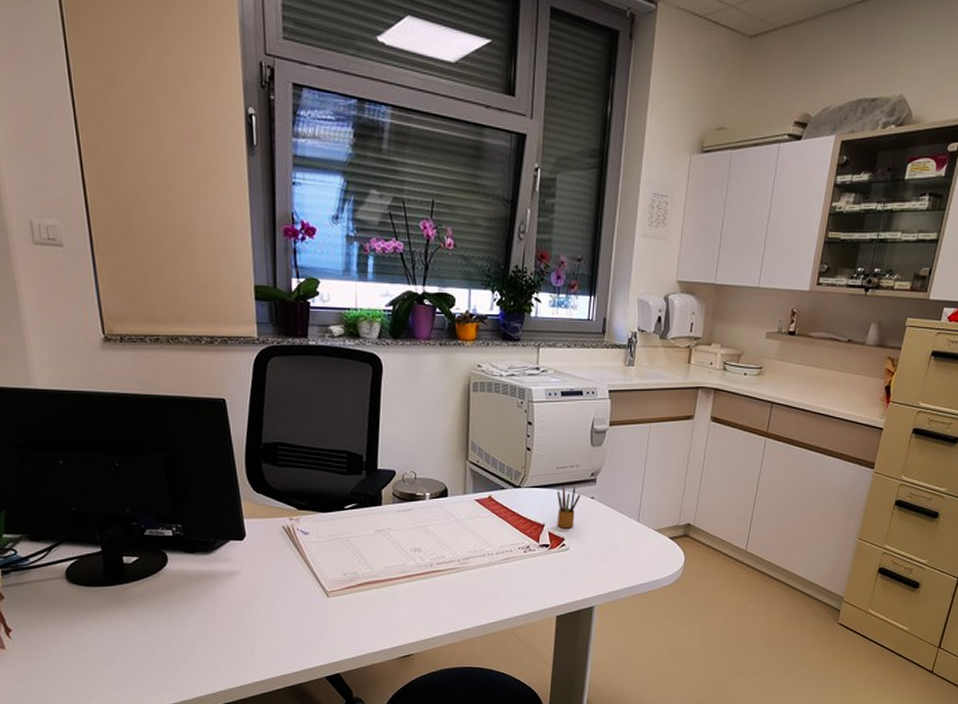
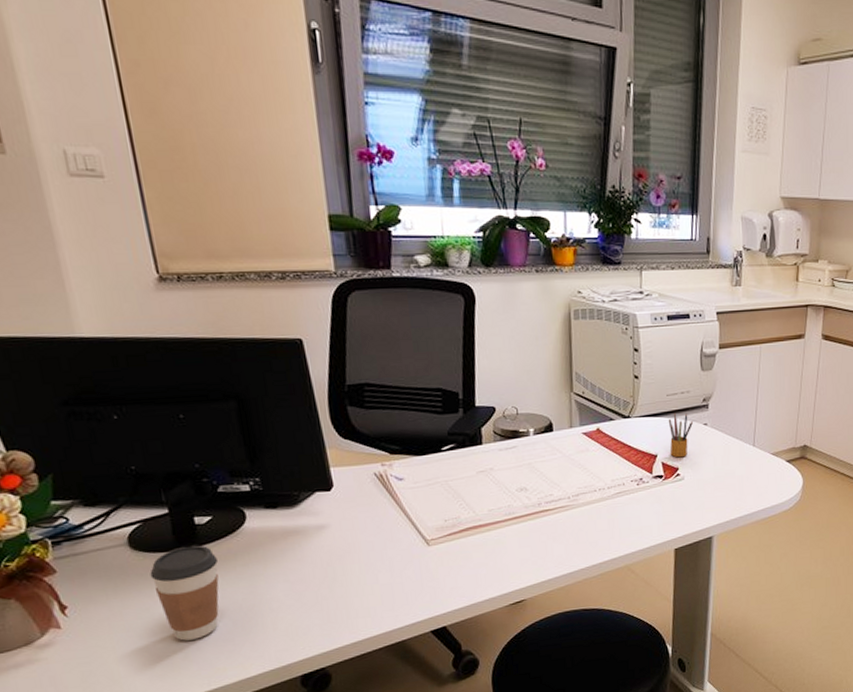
coffee cup: none [82,582,141,668] -> present [150,545,219,641]

